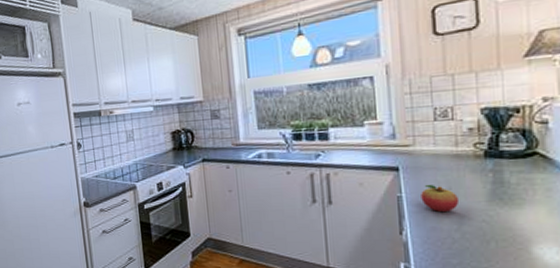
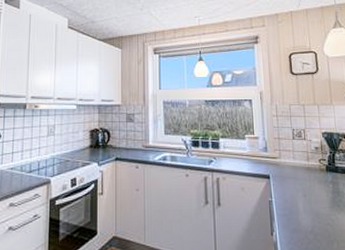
fruit: present [421,184,460,213] -> none [285,191,312,216]

